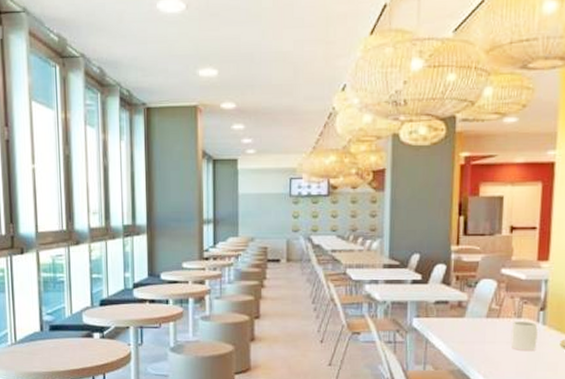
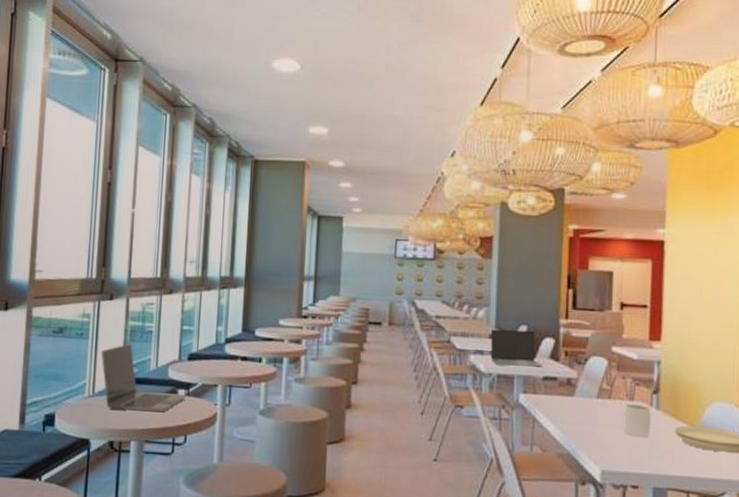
laptop: none [18,293,101,355] -> present [101,343,185,413]
laptop: none [385,259,434,292] -> present [490,329,542,367]

